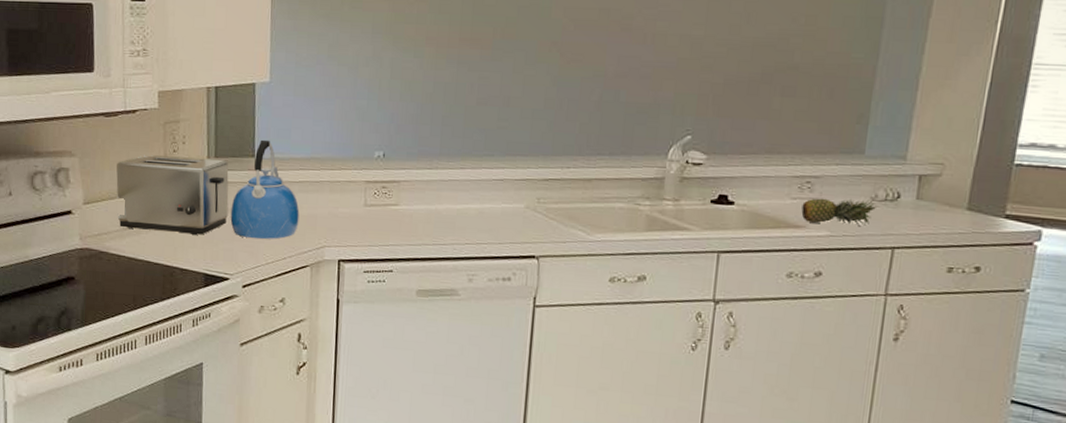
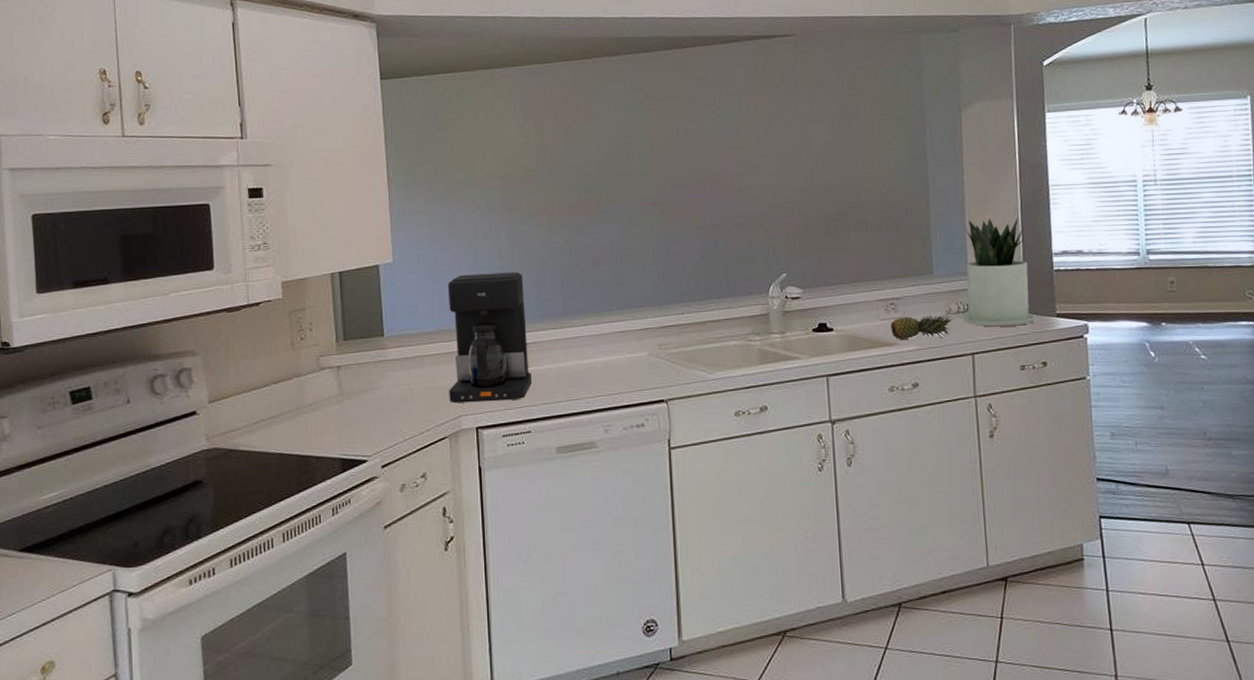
toaster: present [116,155,229,235] -> none [242,342,361,422]
kettle: present [230,139,300,240] -> none [363,318,434,417]
coffee maker: none [314,102,402,238] -> present [447,272,532,404]
planter: none [887,95,992,223] -> present [961,218,1037,327]

